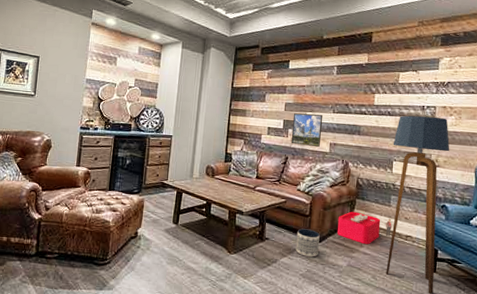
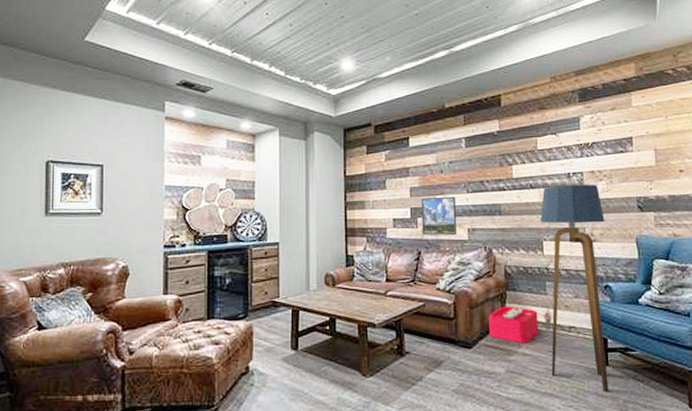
planter: present [295,228,320,257] -> none [442,334,470,368]

